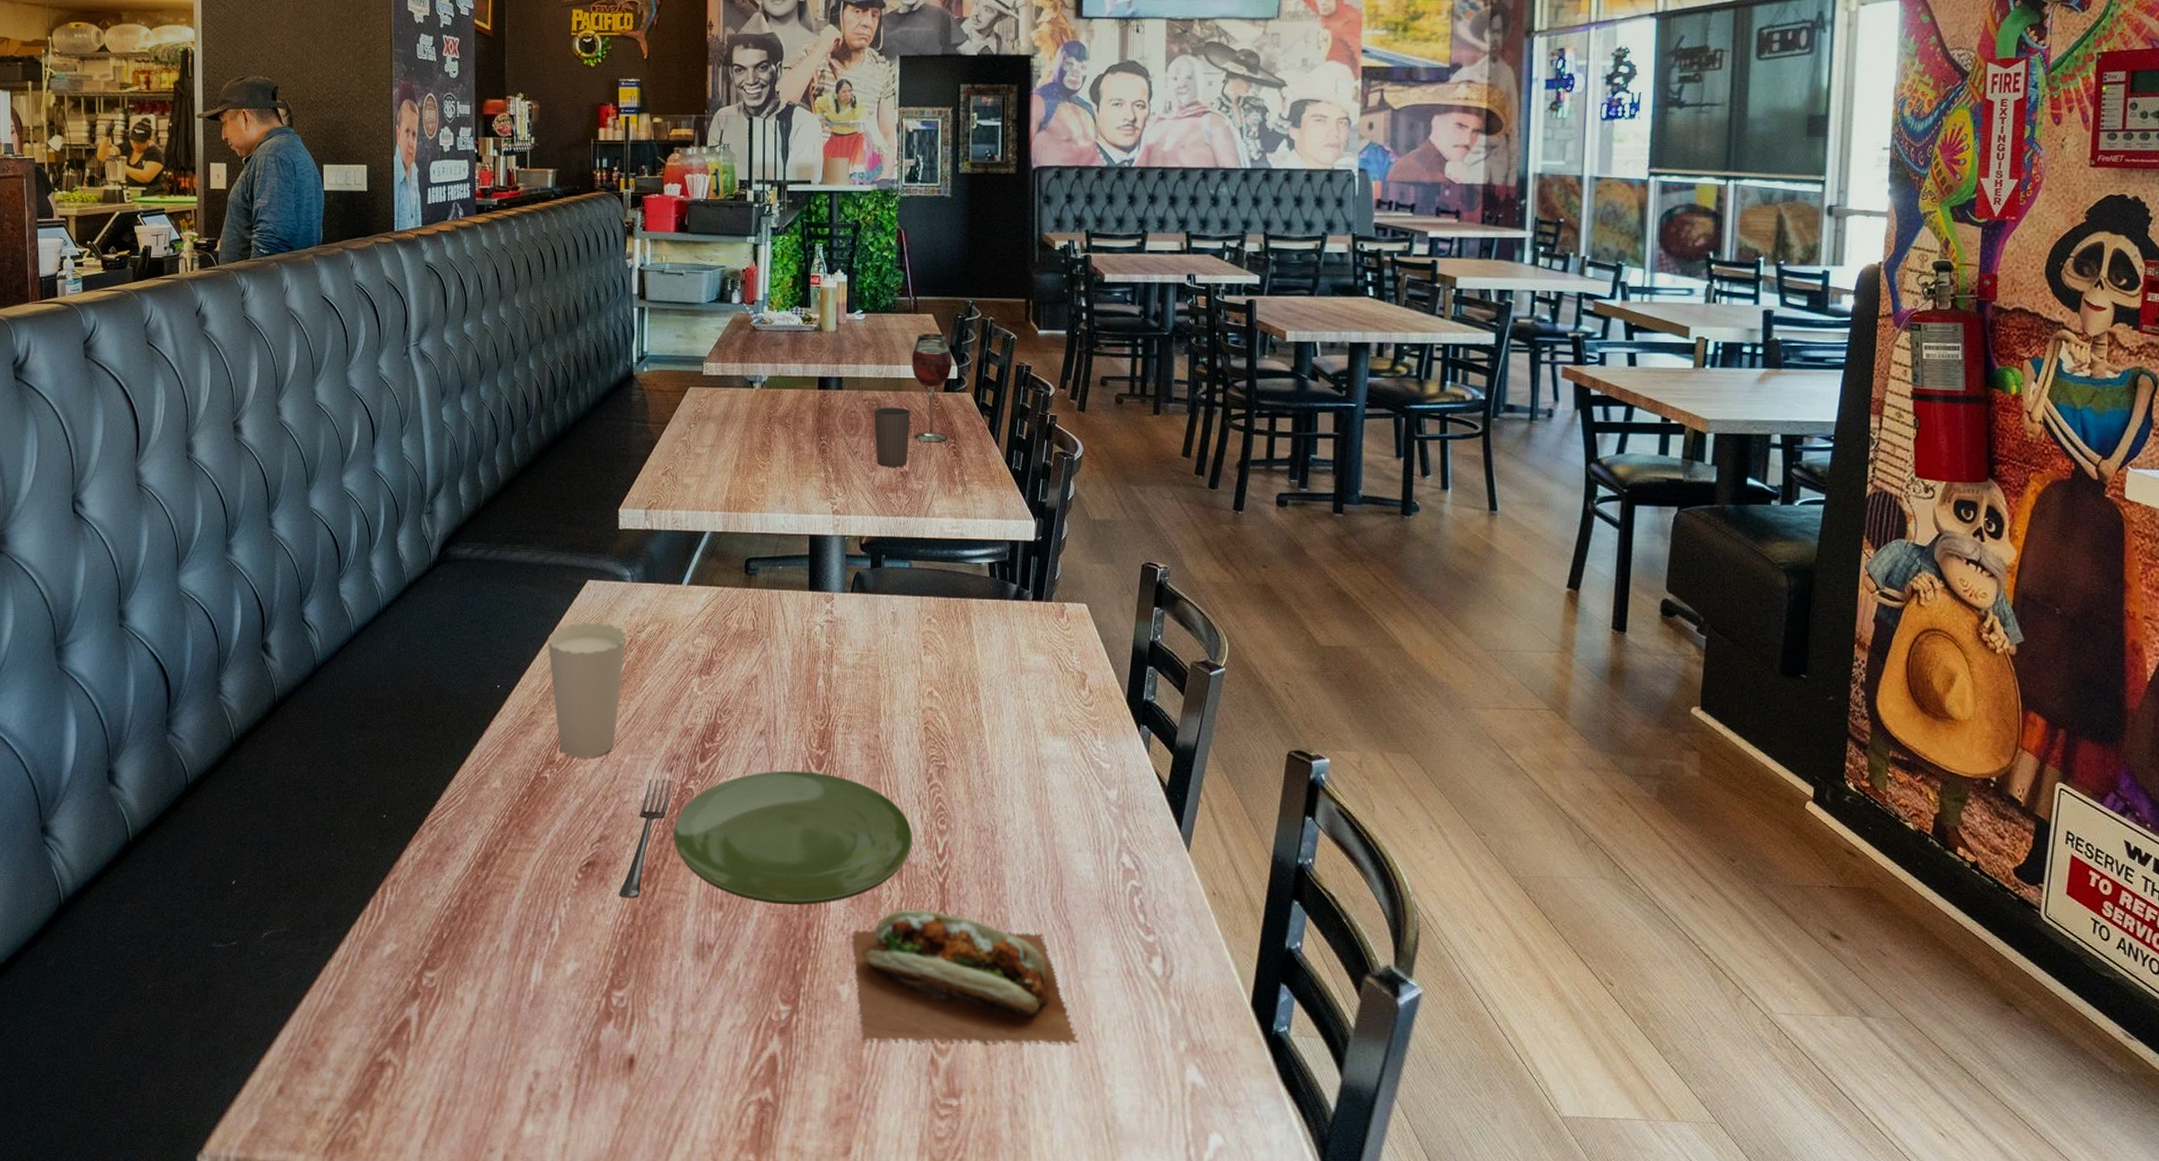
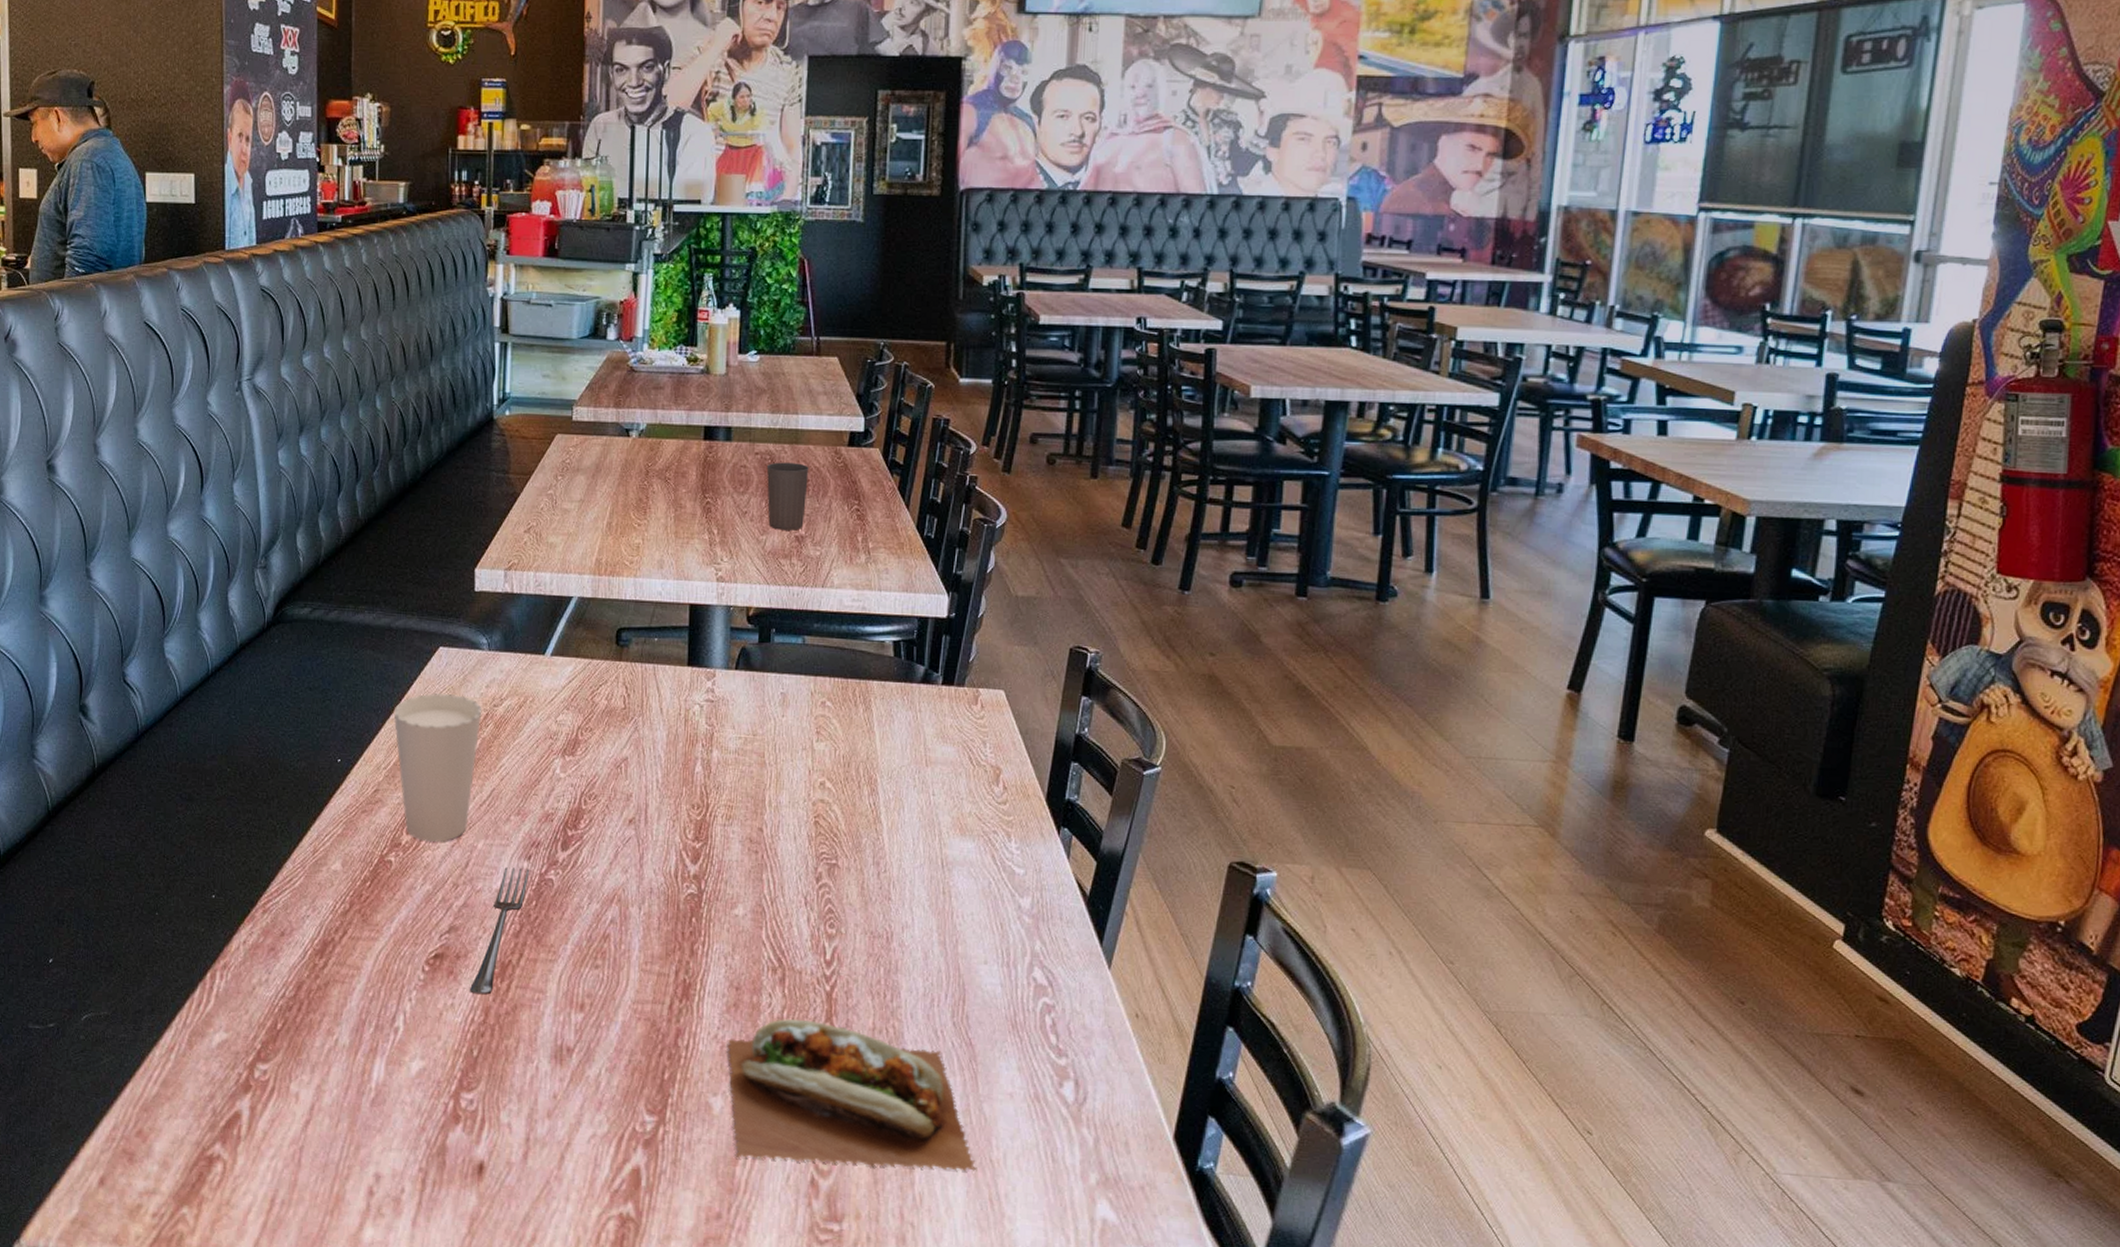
plate: present [674,770,913,905] -> none [531,863,798,1010]
wineglass: present [911,333,952,443] -> none [811,379,859,504]

